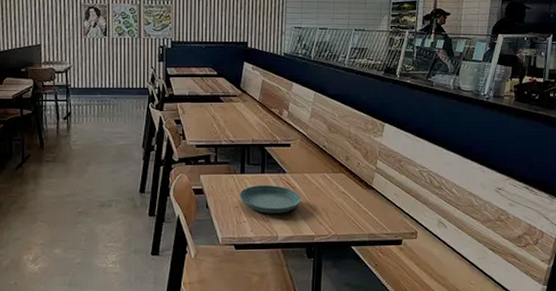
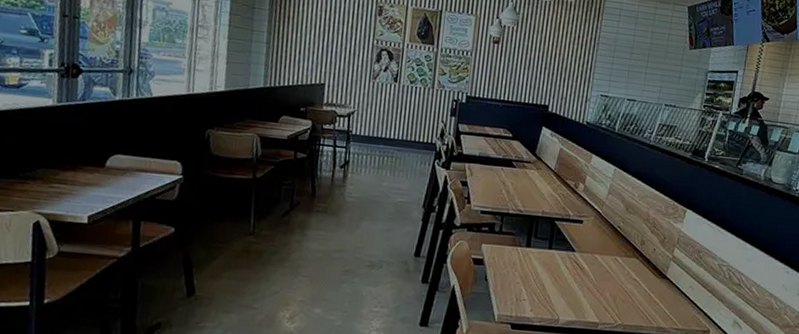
saucer: present [239,185,301,214] -> none [522,261,589,295]

